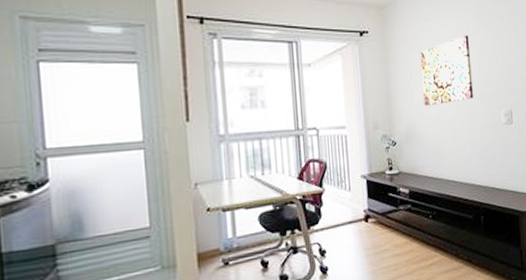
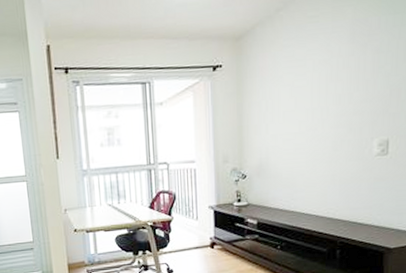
wall art: present [420,35,474,107] -> none [278,58,341,139]

